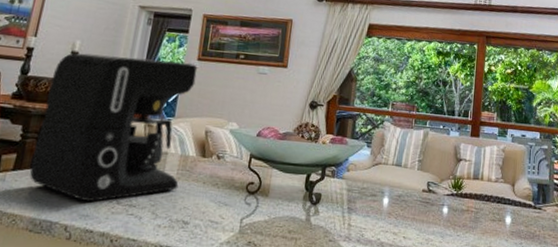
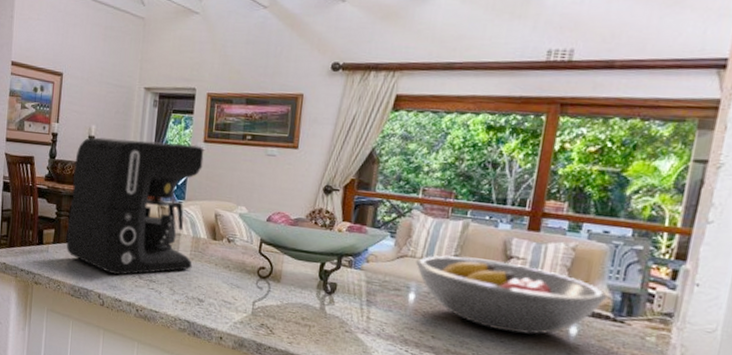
fruit bowl: none [388,161,529,227] -> present [416,255,608,335]

